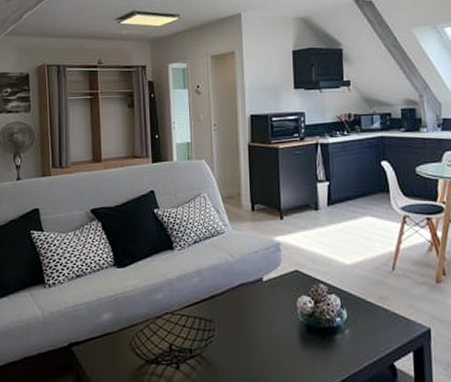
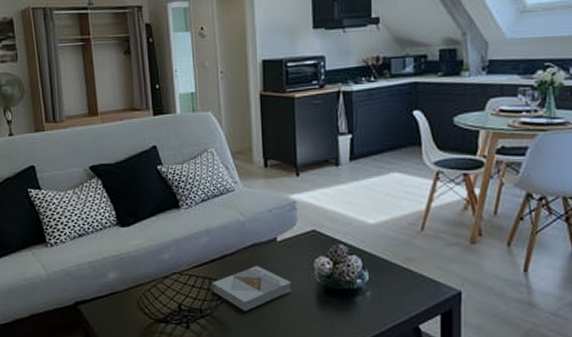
book: none [201,305,277,351] -> present [211,266,292,311]

